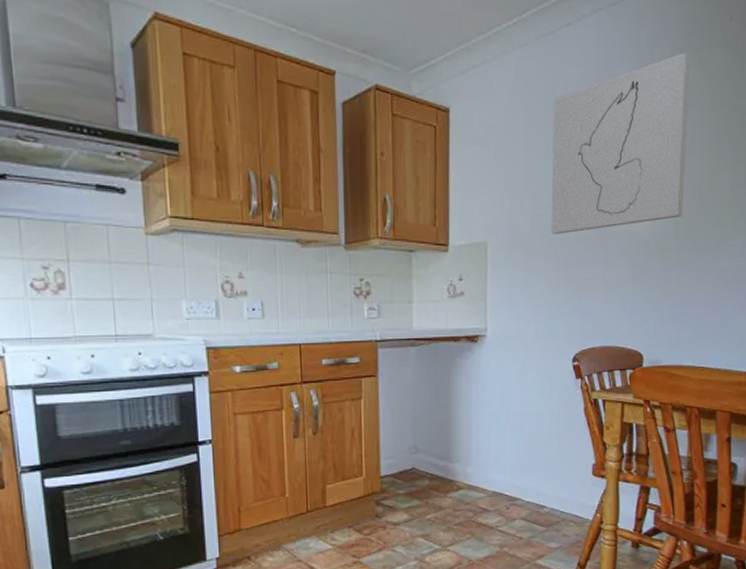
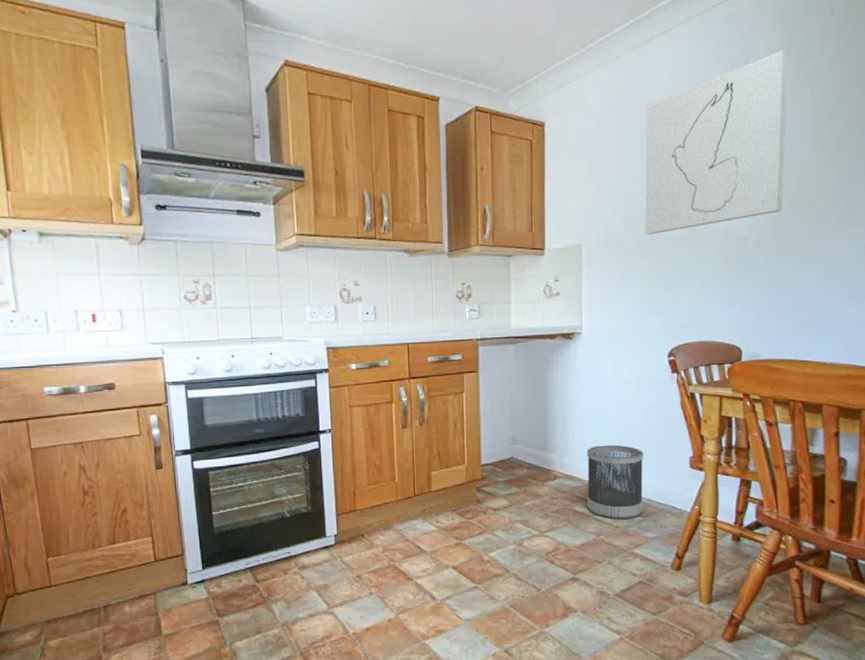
wastebasket: none [491,453,548,530] -> present [587,444,644,520]

